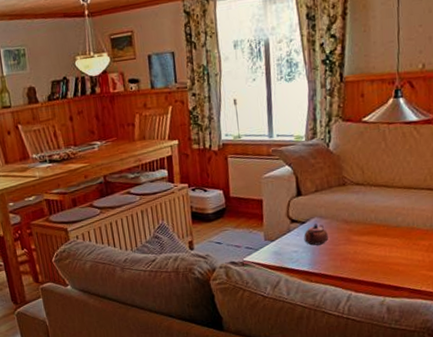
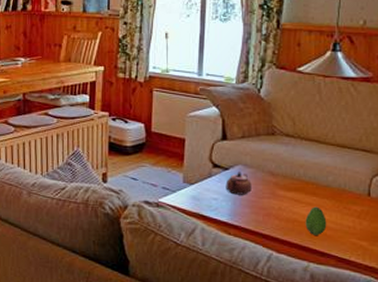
fruit: none [379,246,399,272] -> present [305,206,327,235]

